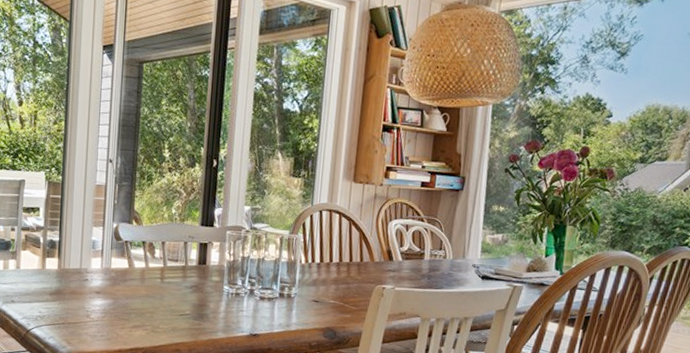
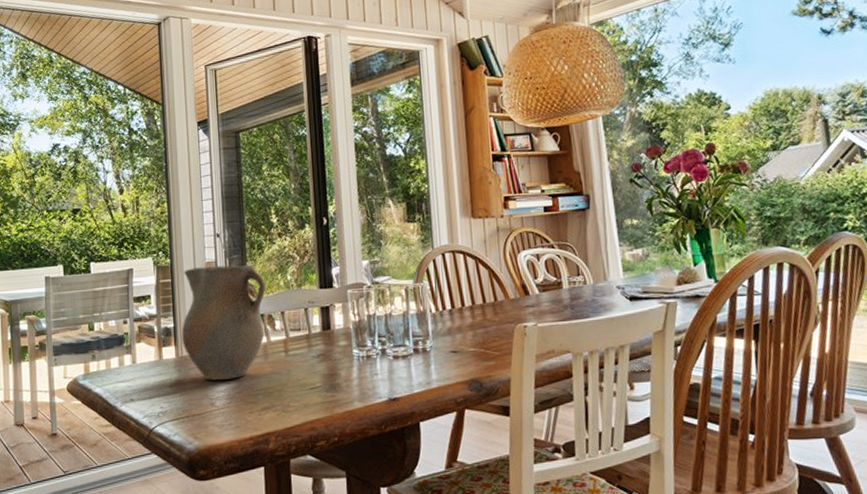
ceramic pitcher: none [65,188,152,296] -> present [181,264,267,380]

